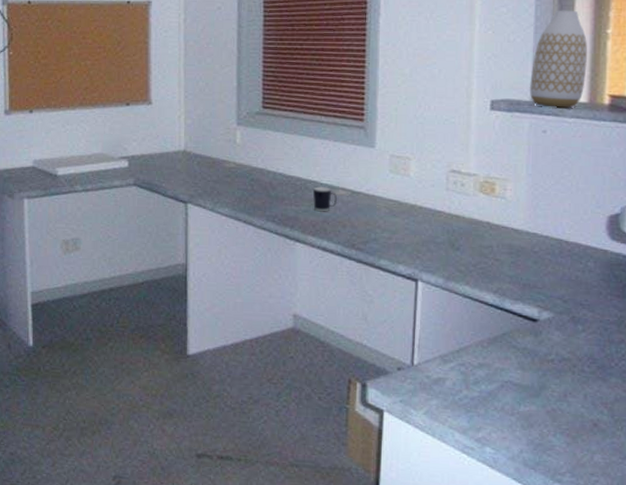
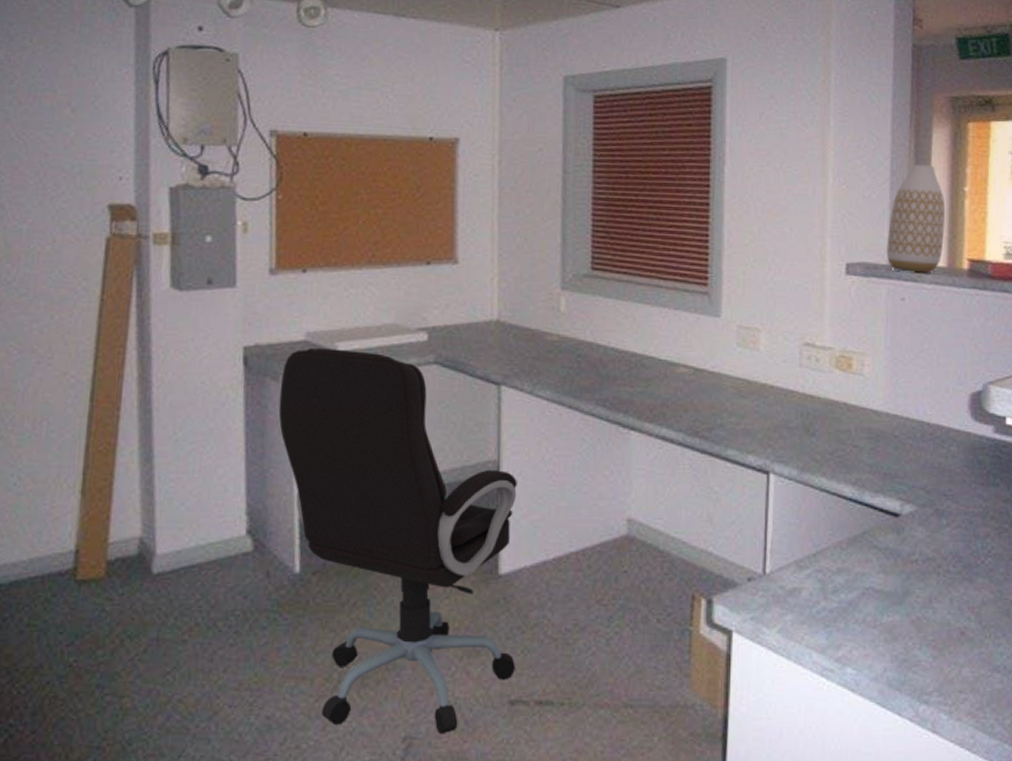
office chair: none [14,172,202,477] -> present [278,347,517,735]
mug: present [312,187,337,212] -> none [649,363,678,394]

